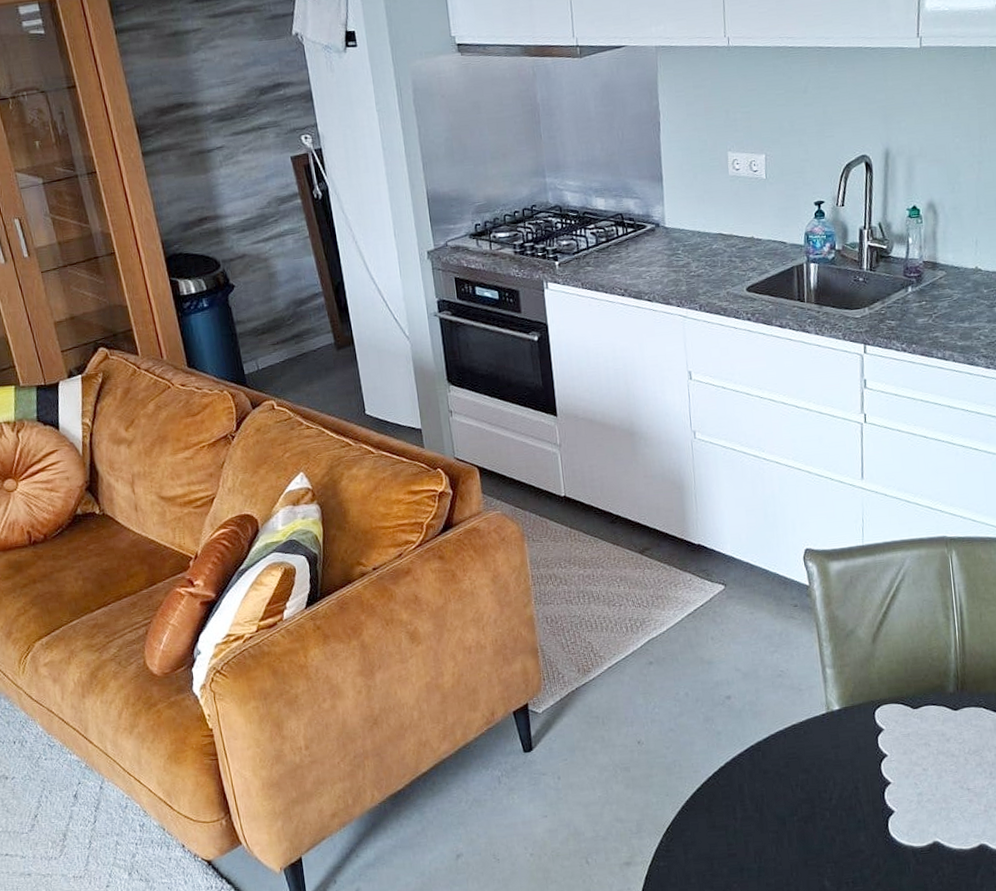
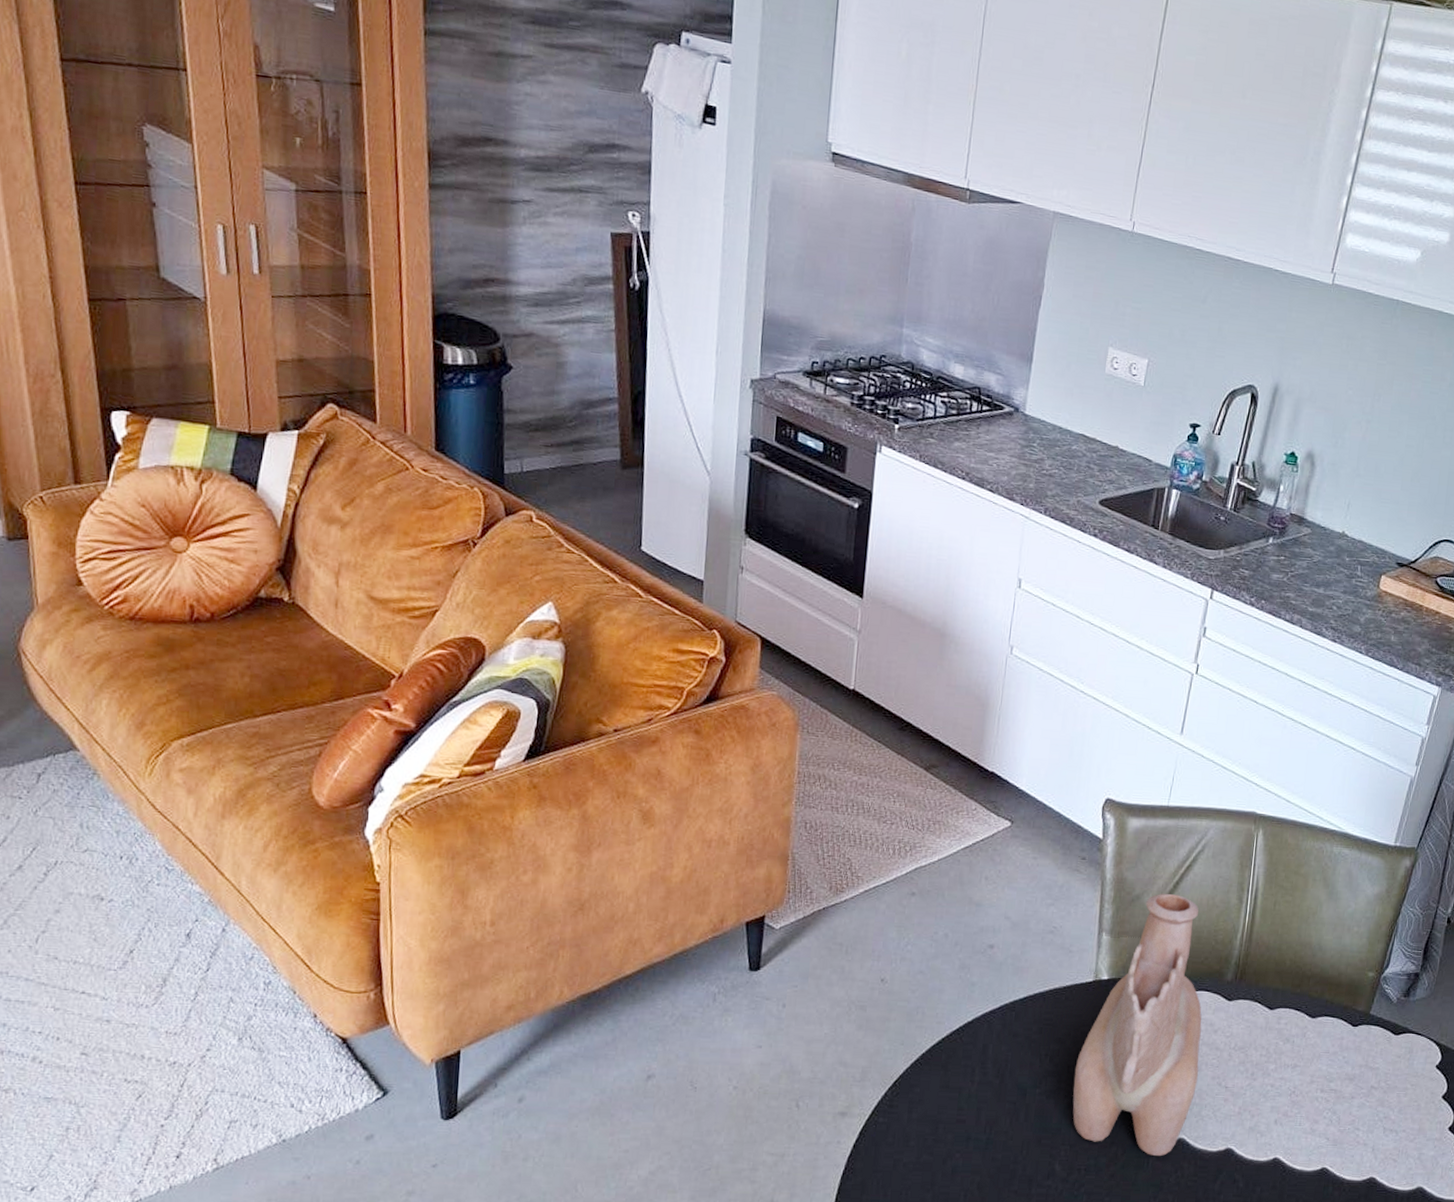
decorative vase: none [825,623,941,861] -> present [1072,893,1202,1157]

